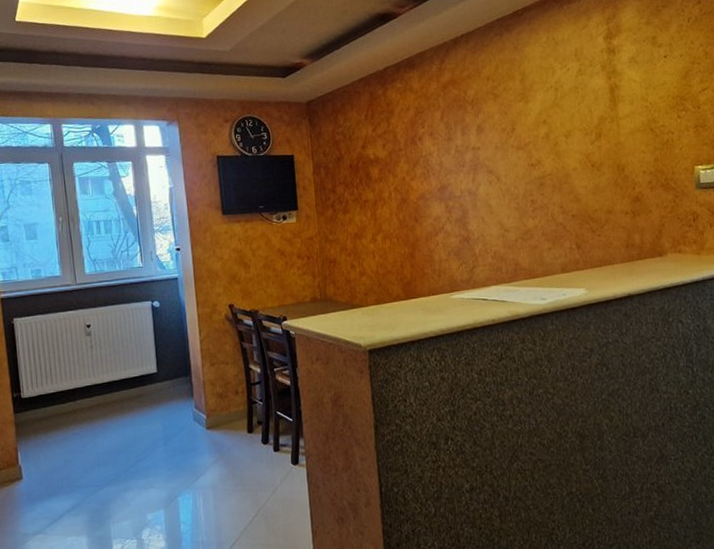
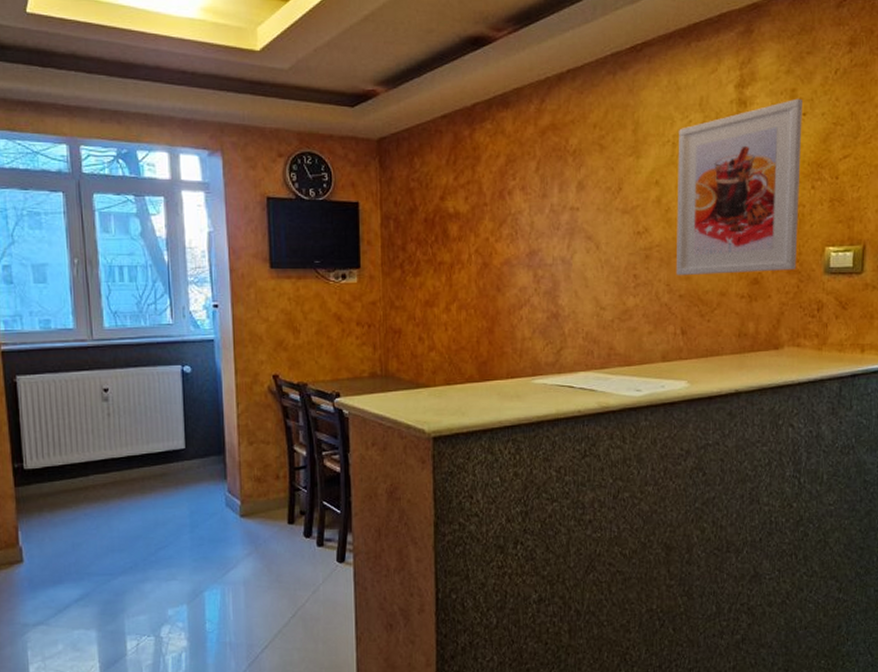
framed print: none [559,44,671,199] -> present [676,98,802,276]

